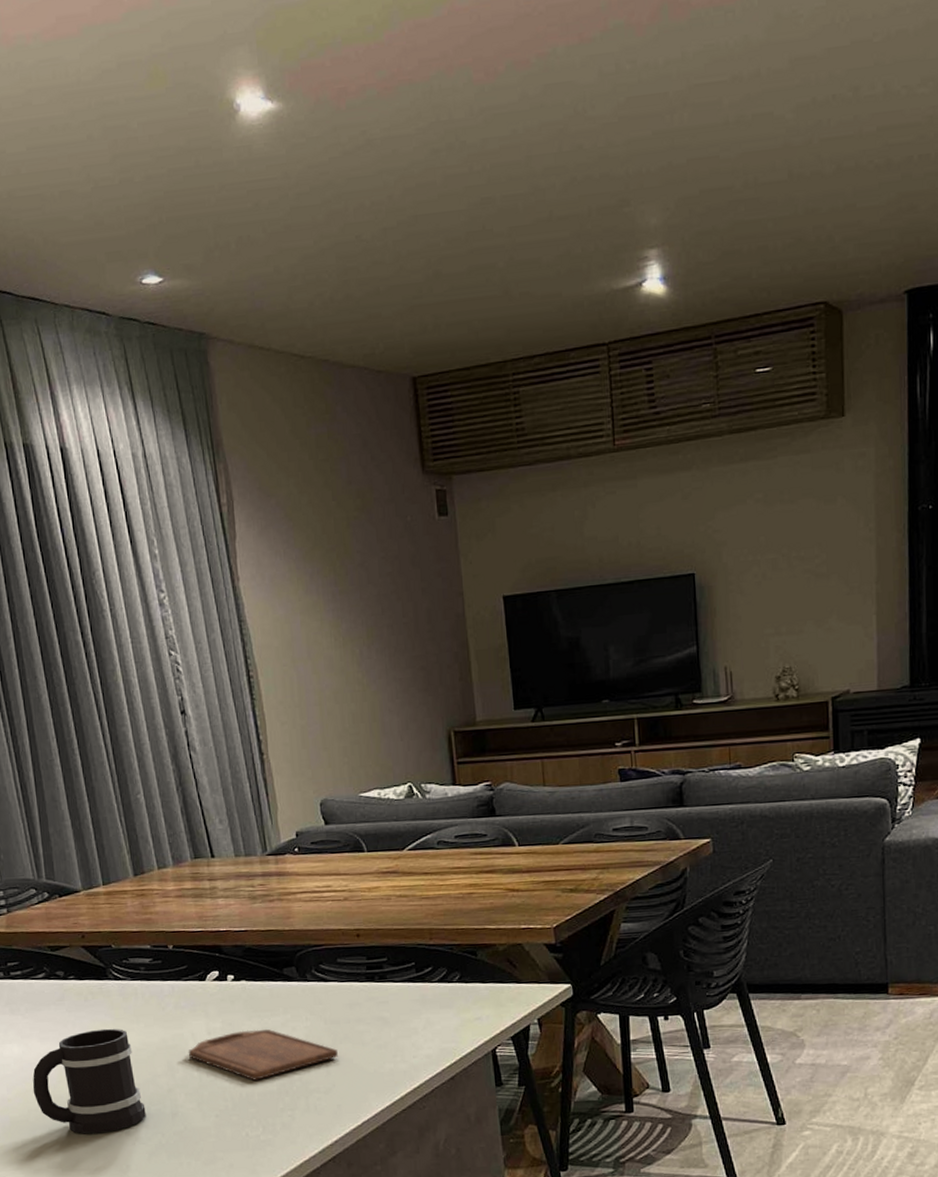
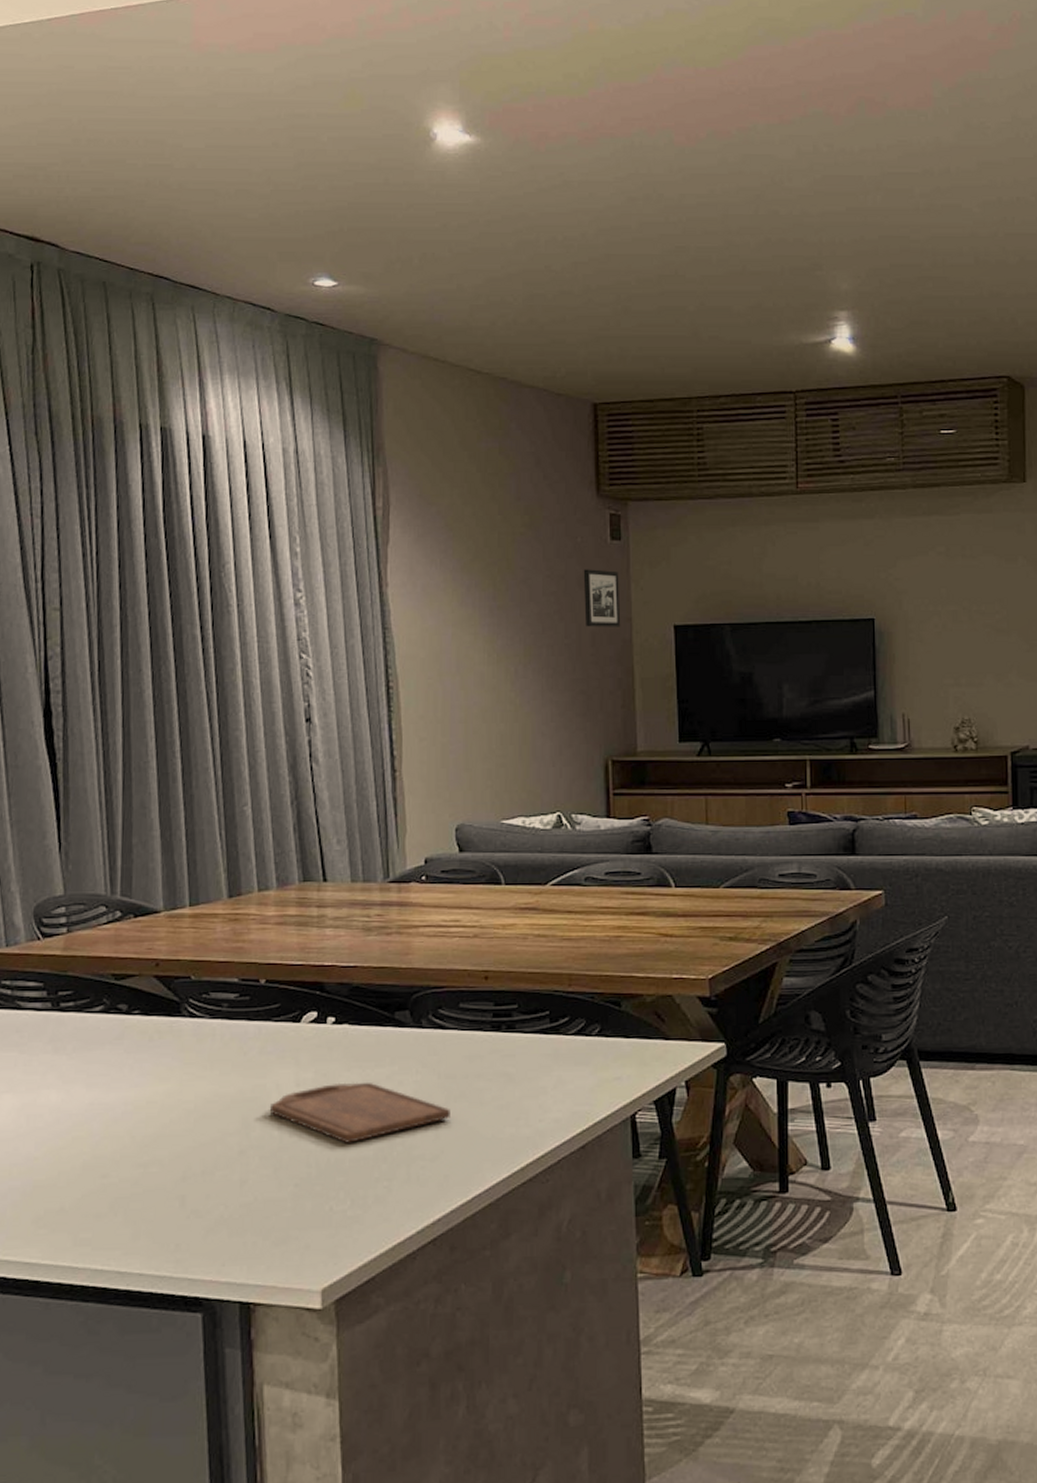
mug: present [32,1028,146,1134] -> none [68,1074,208,1204]
picture frame: none [415,546,453,605] -> present [583,569,621,627]

